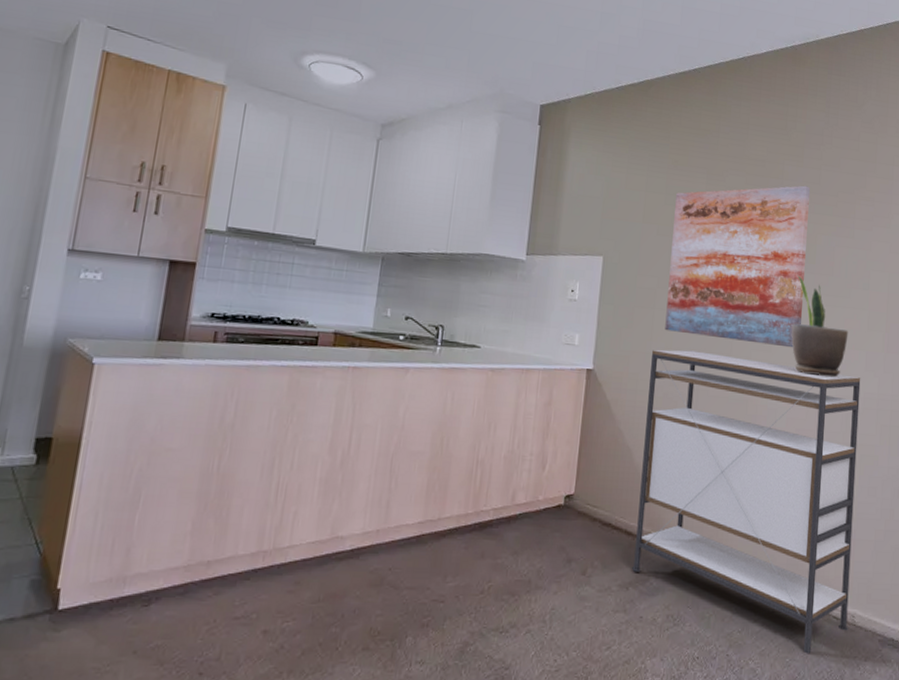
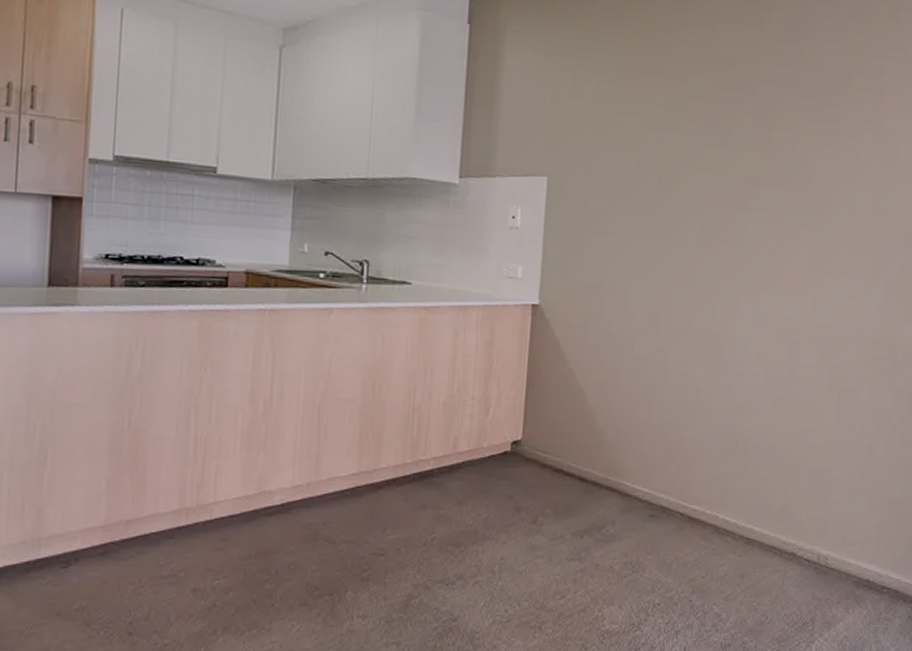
shelving unit: present [632,350,861,654] -> none [587,280,841,598]
wall art: present [665,185,810,348] -> none [619,87,787,275]
potted plant: present [791,275,849,377] -> none [763,192,828,305]

